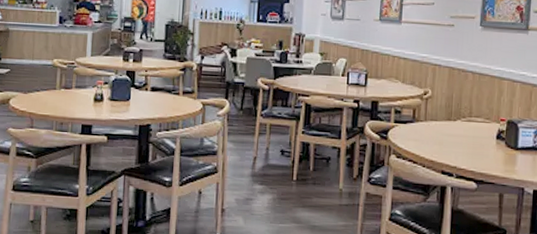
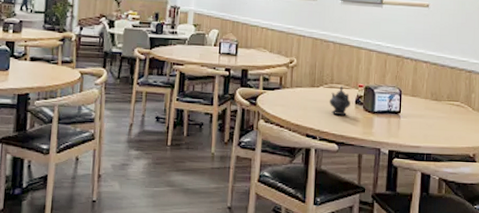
teapot: none [467,119,491,152] -> present [329,85,351,116]

